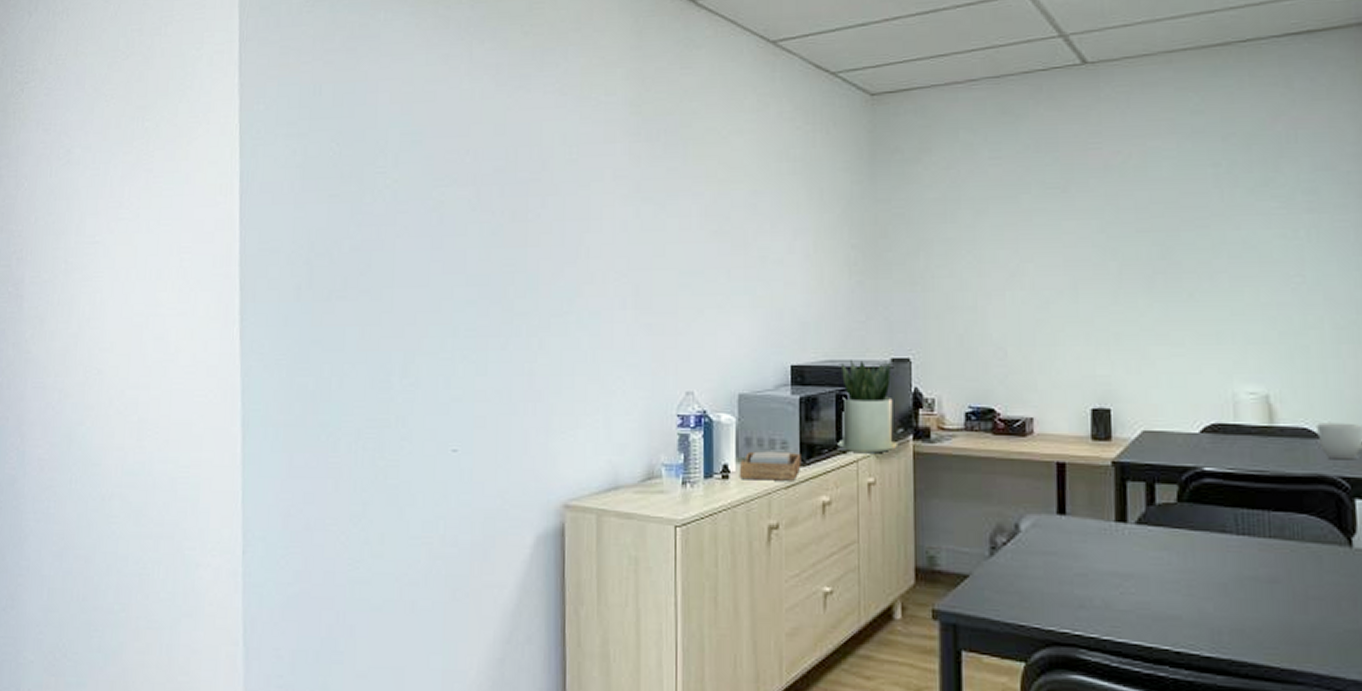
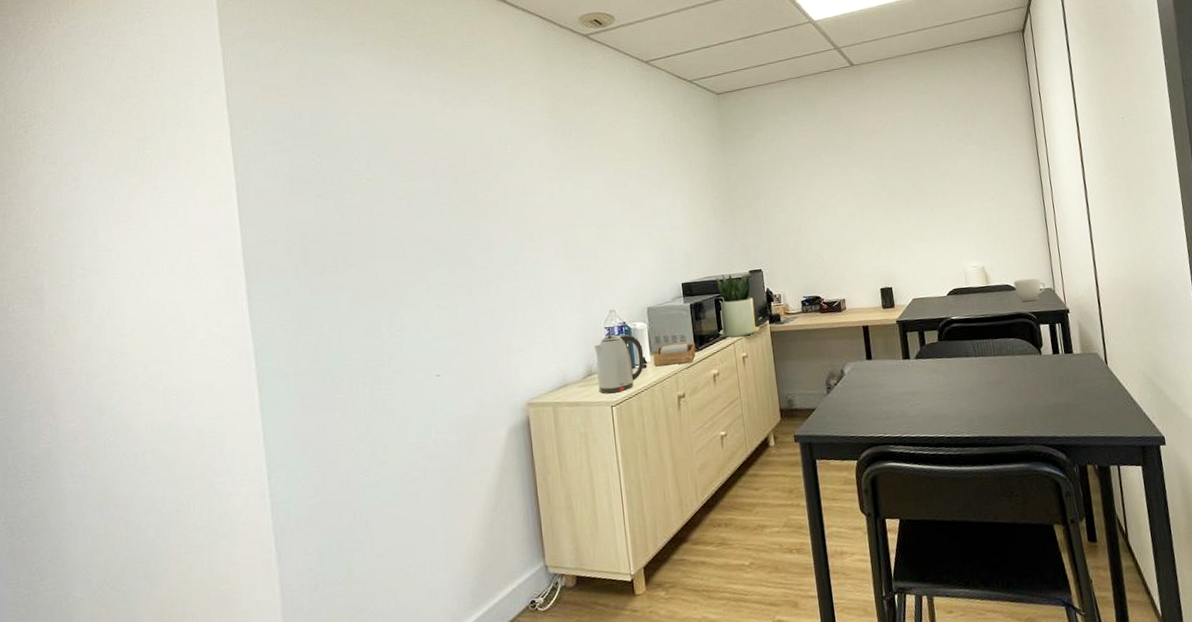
kettle: none [660,426,727,509] -> present [594,334,645,394]

